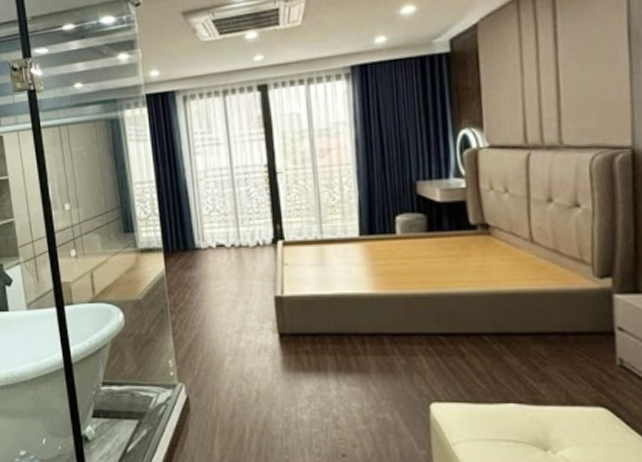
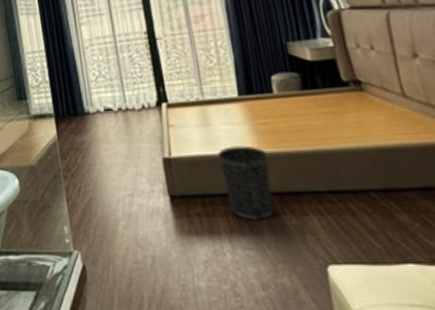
wastebasket: none [331,286,384,359] -> present [217,145,274,220]

